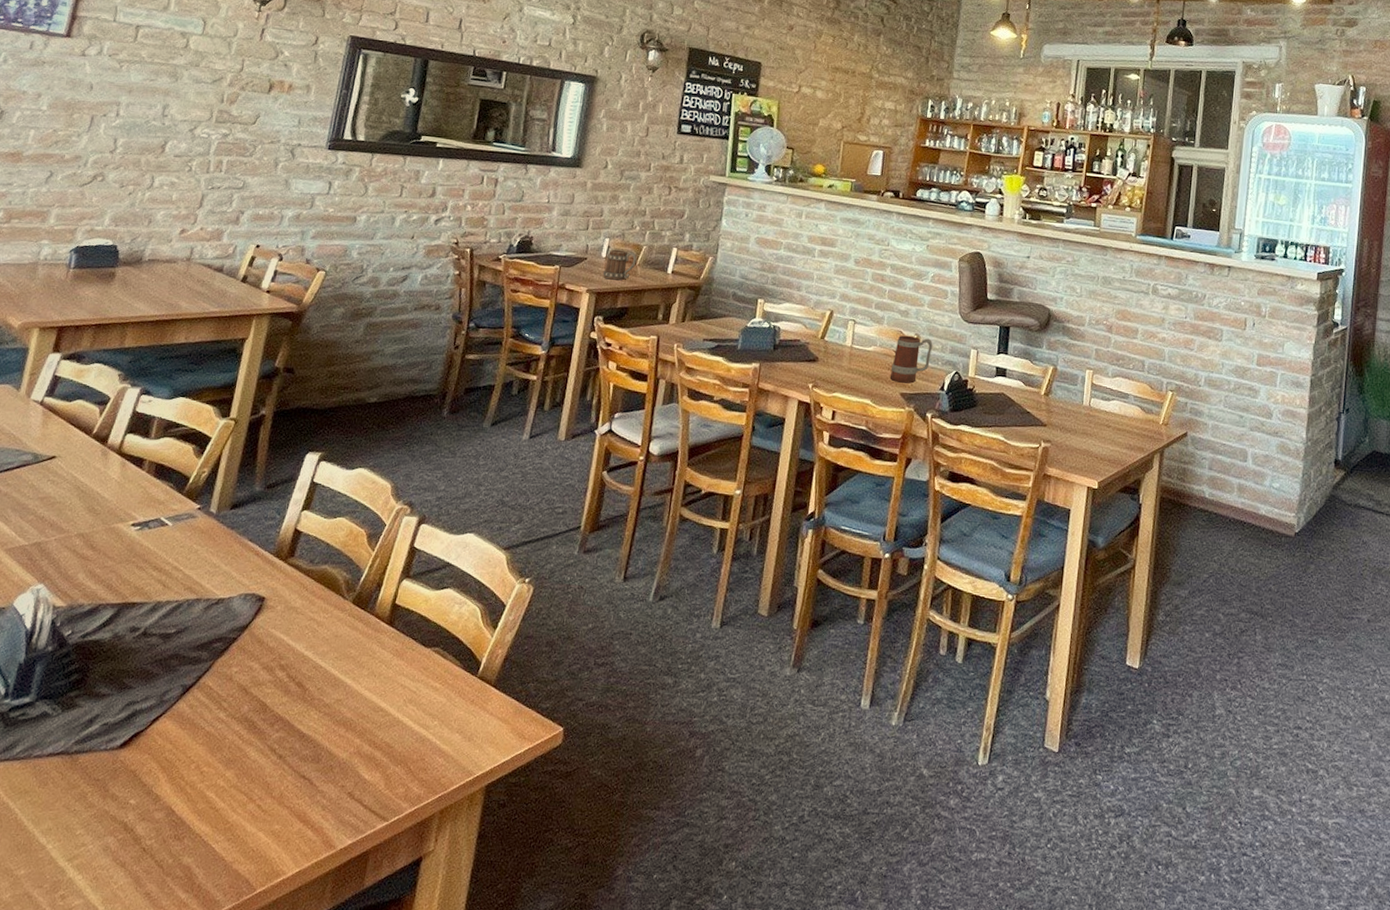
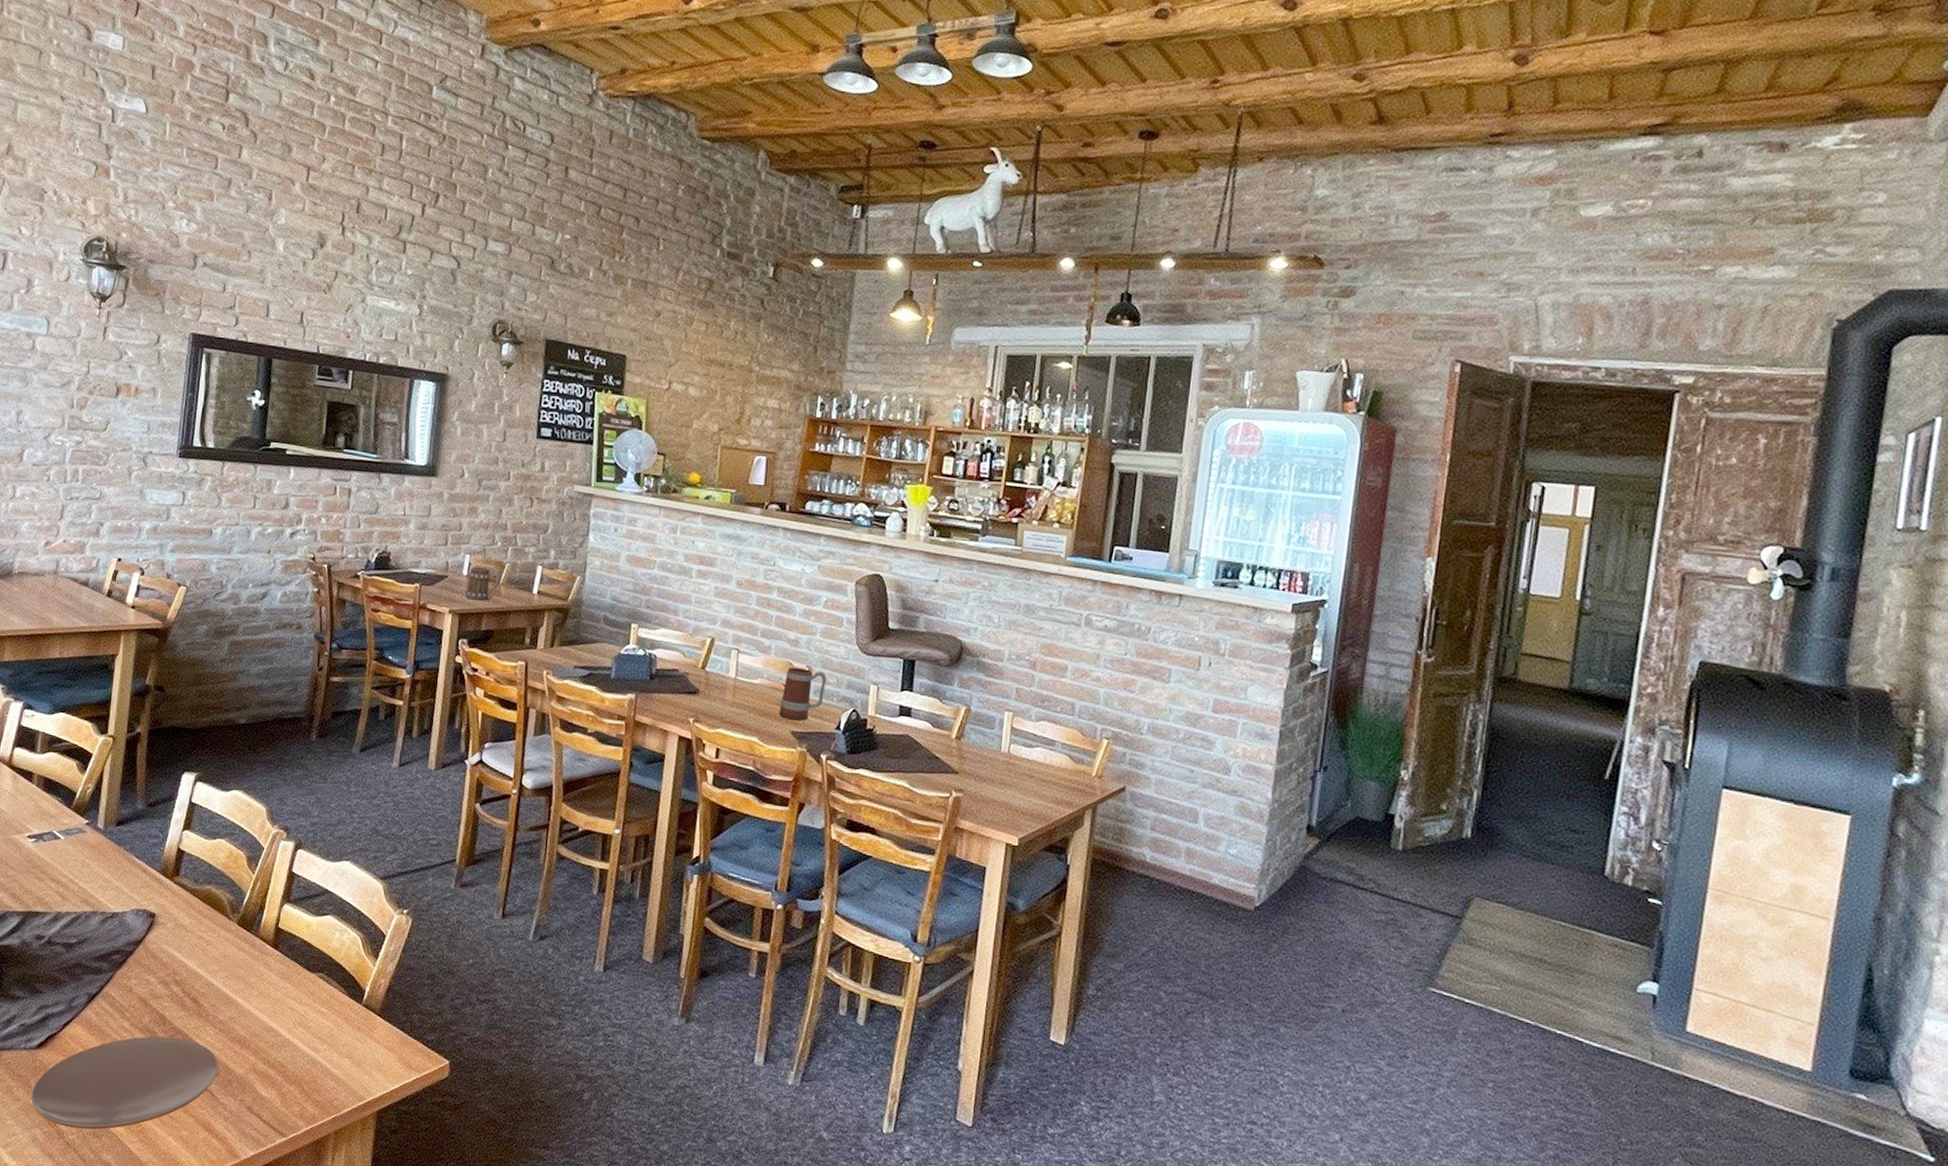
plate: none [106,724,321,833] -> present [31,1036,219,1130]

